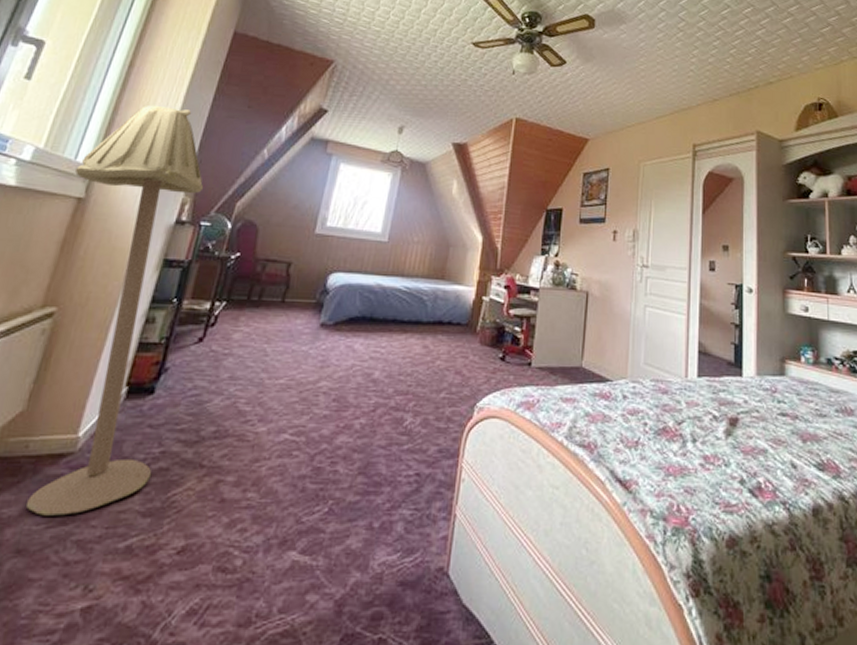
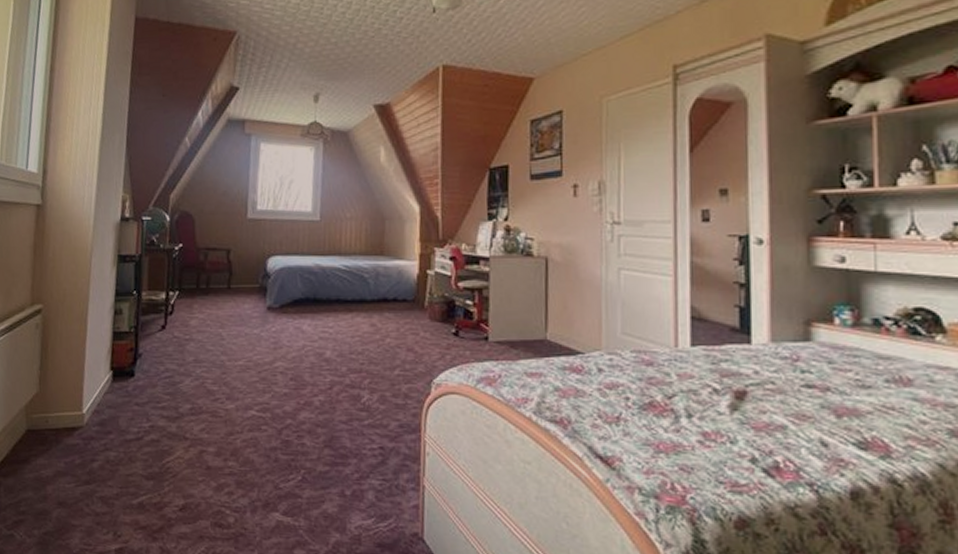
floor lamp: present [25,105,204,516] -> none [28,106,147,477]

